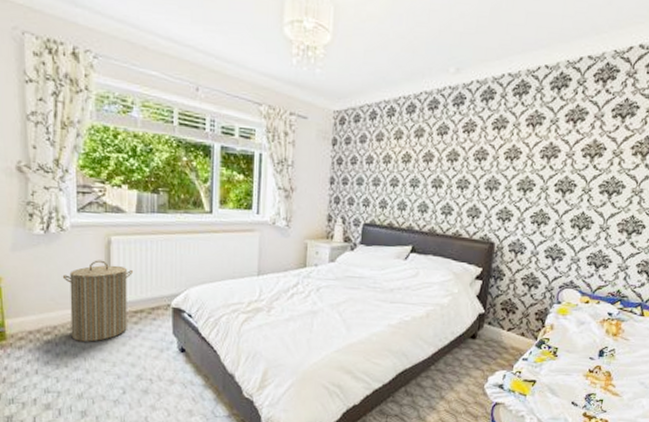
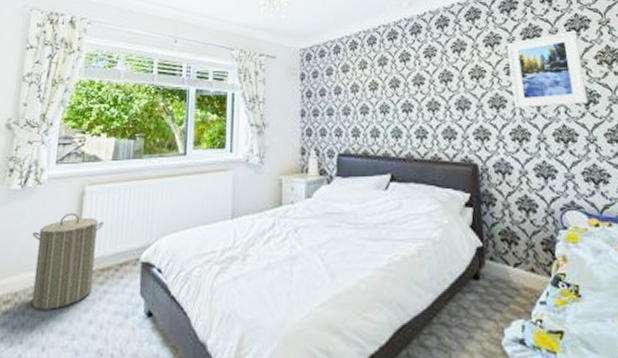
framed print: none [541,116,622,194] -> present [506,30,589,108]

